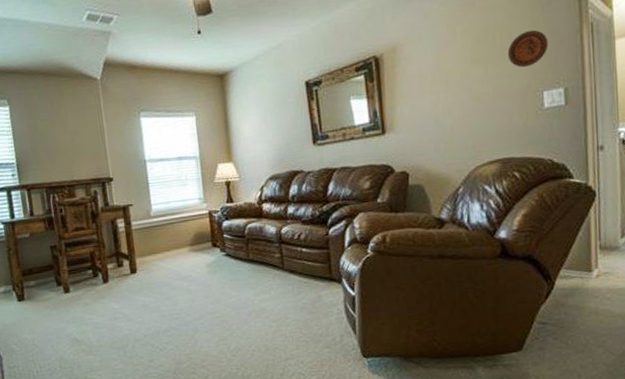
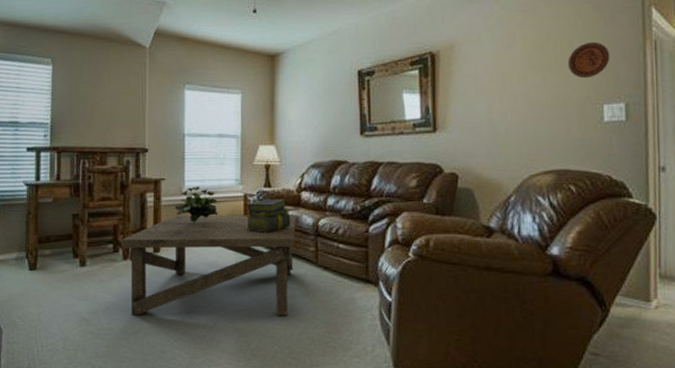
coffee table: none [99,225,262,332] -> present [121,215,296,316]
flowering plant: none [145,208,186,242] -> present [174,186,218,222]
stack of books: none [212,212,256,246] -> present [245,199,291,233]

